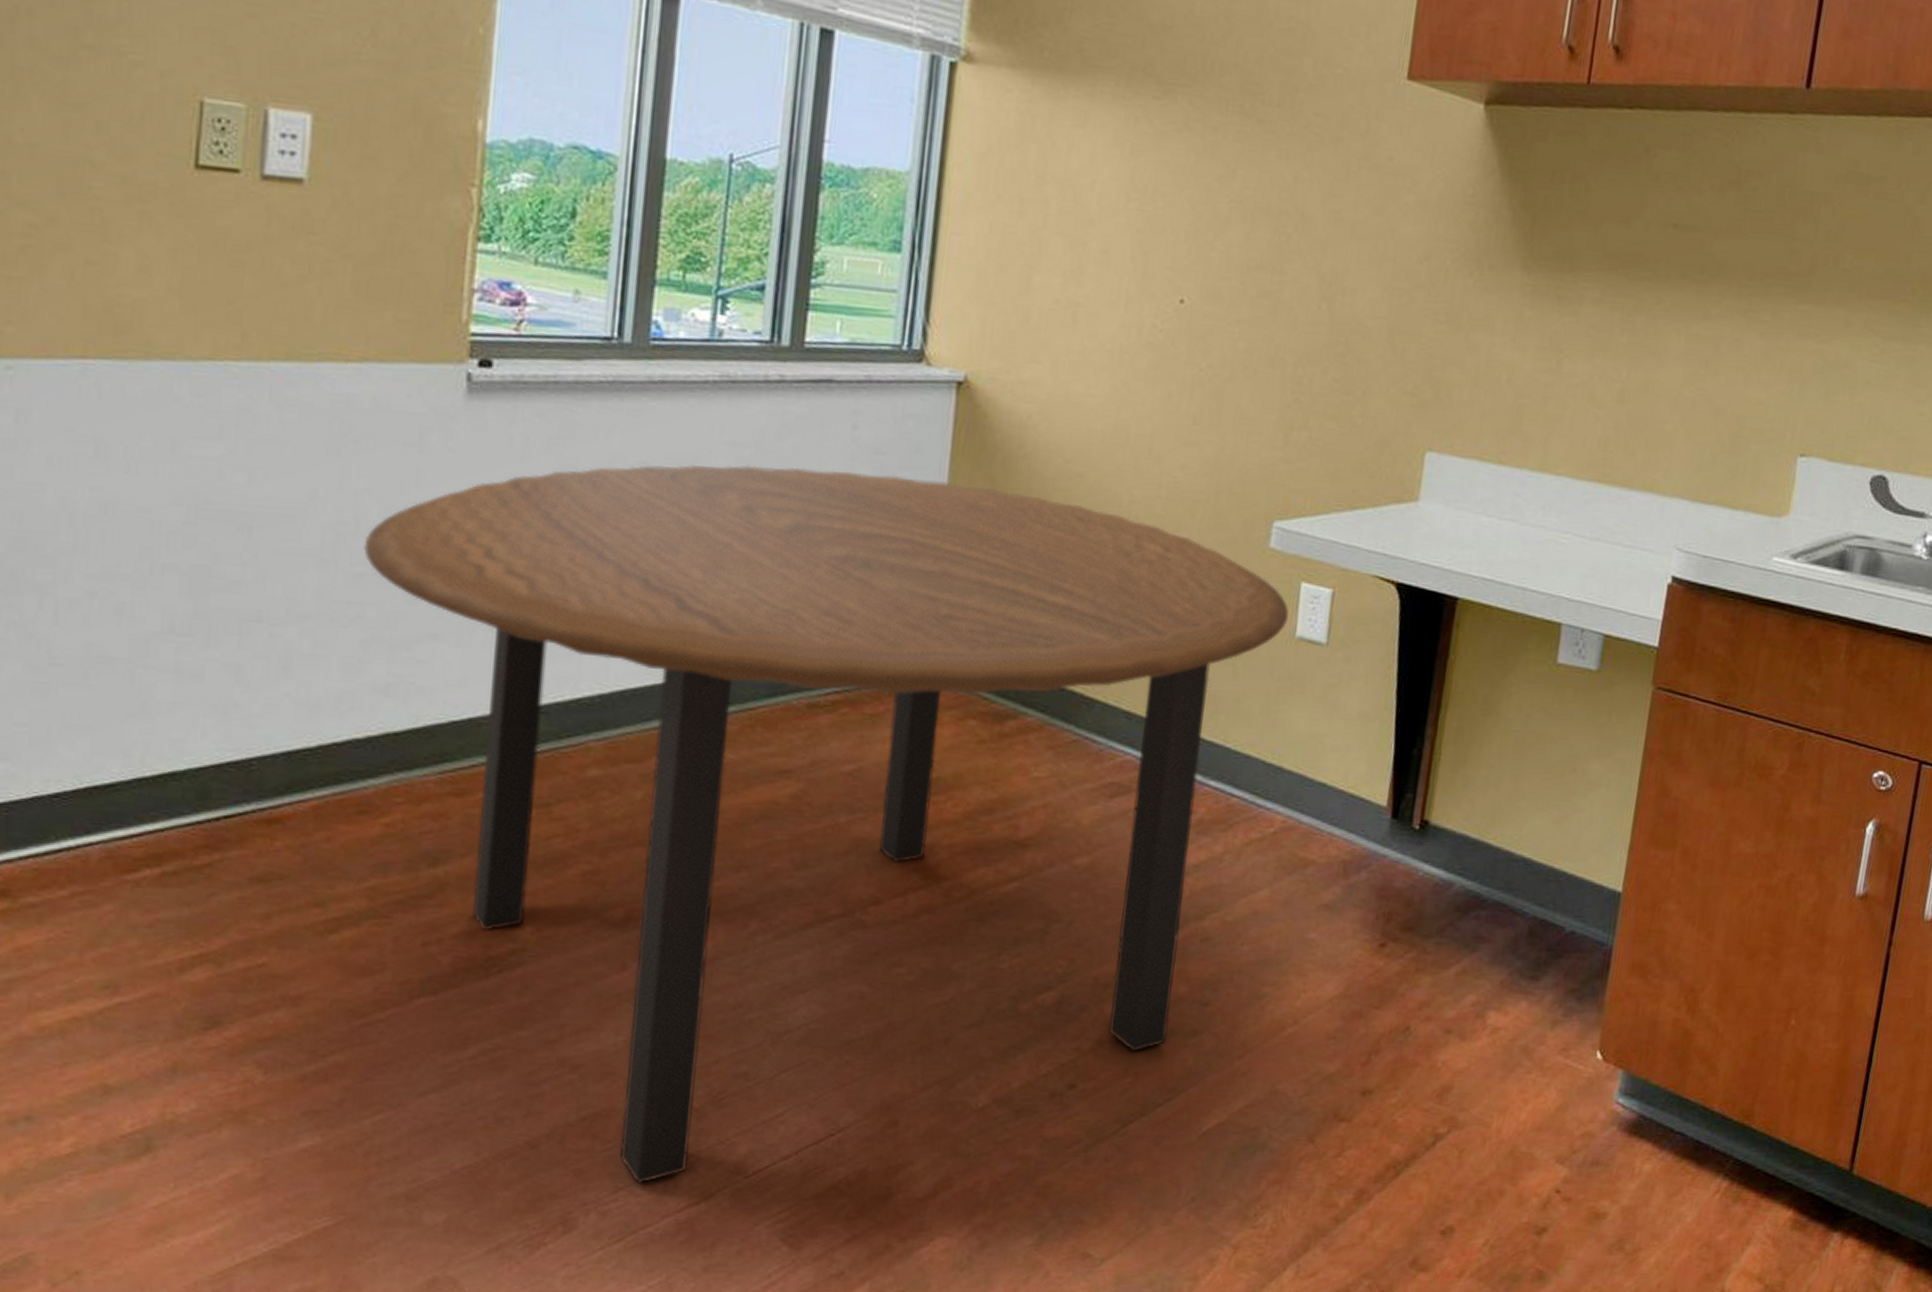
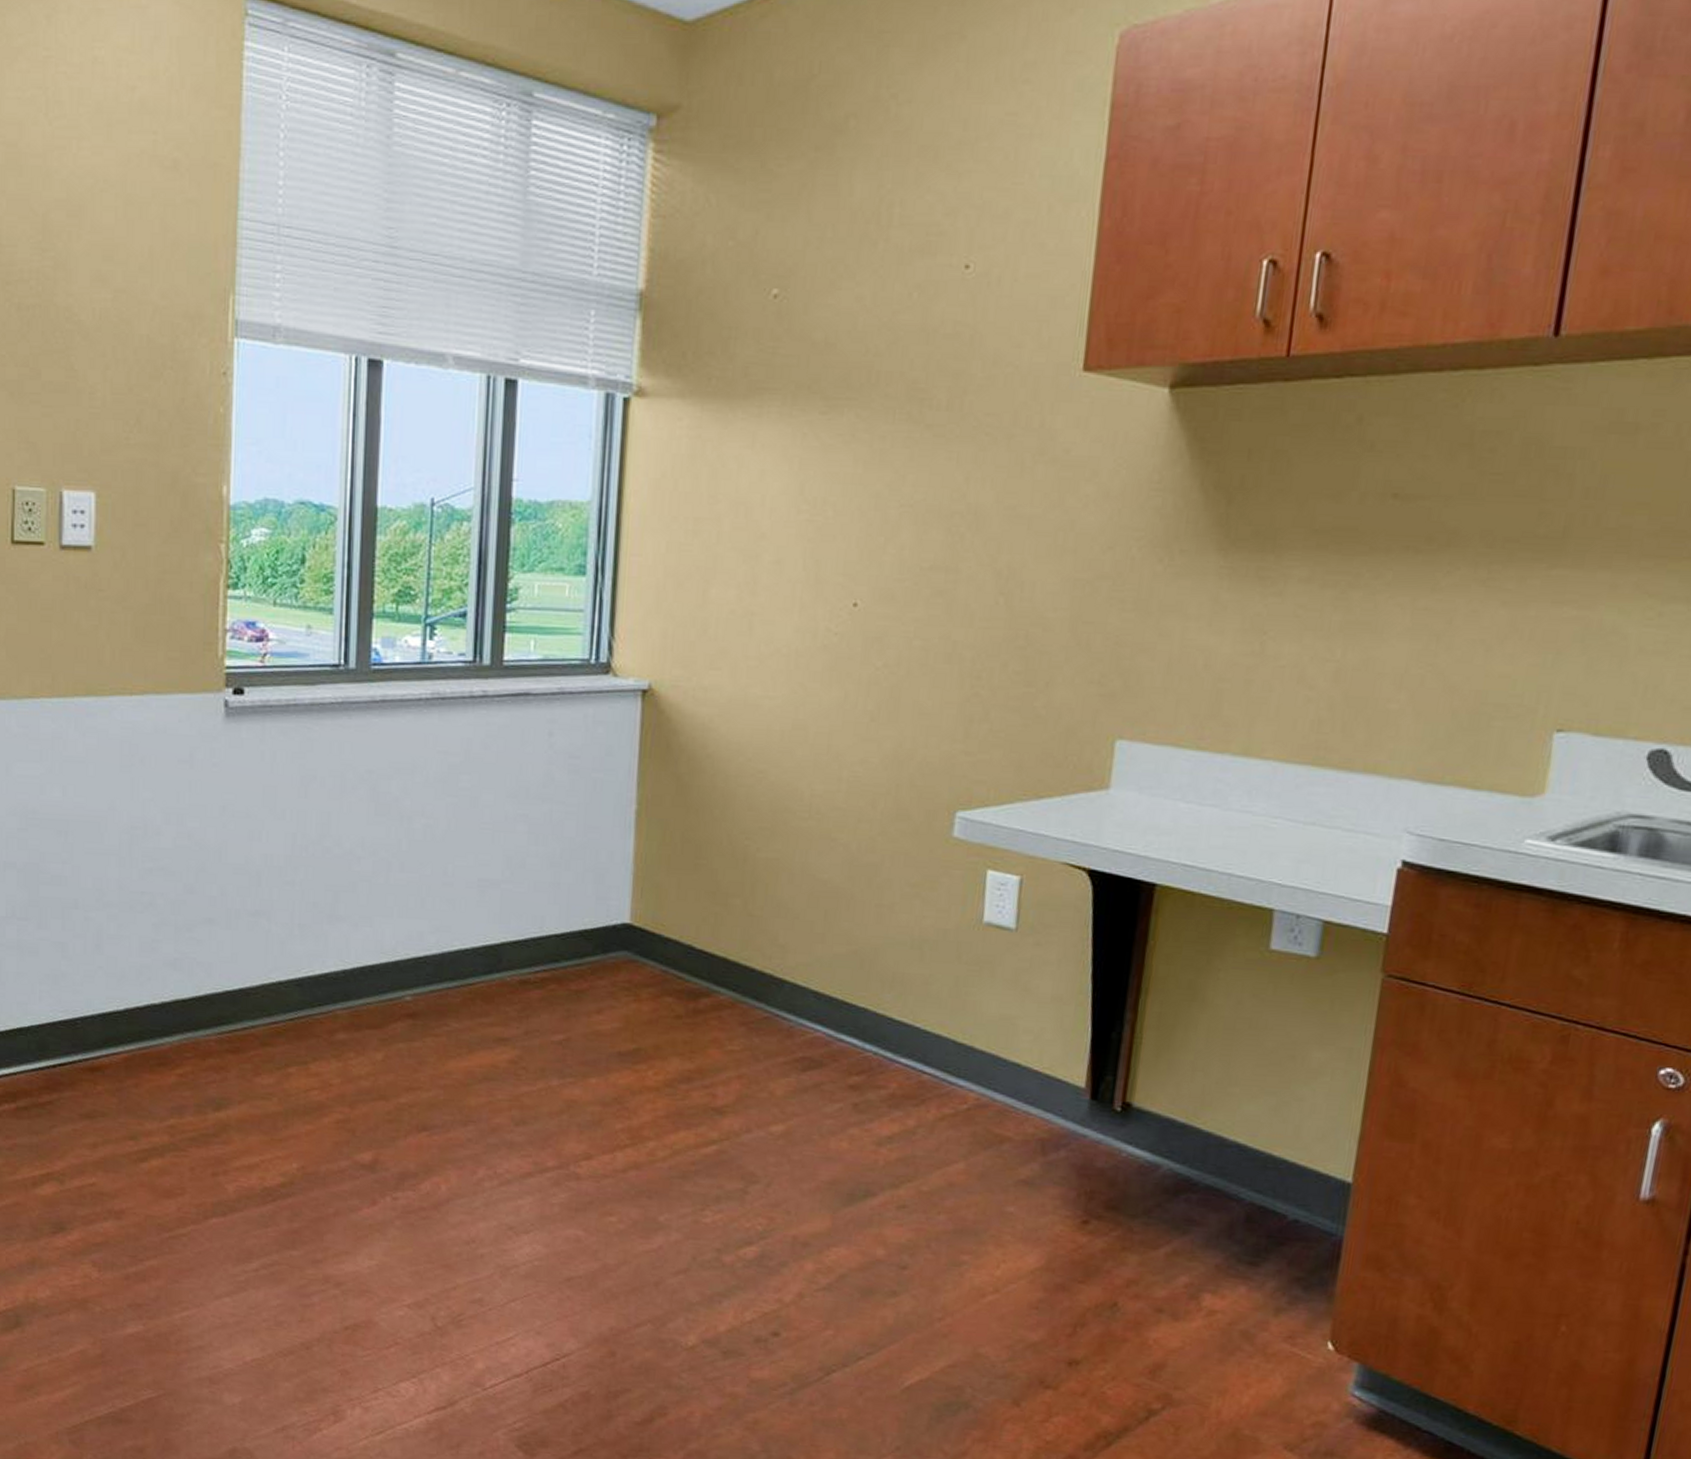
dining table: present [363,464,1290,1184] -> none [152,771,976,1387]

